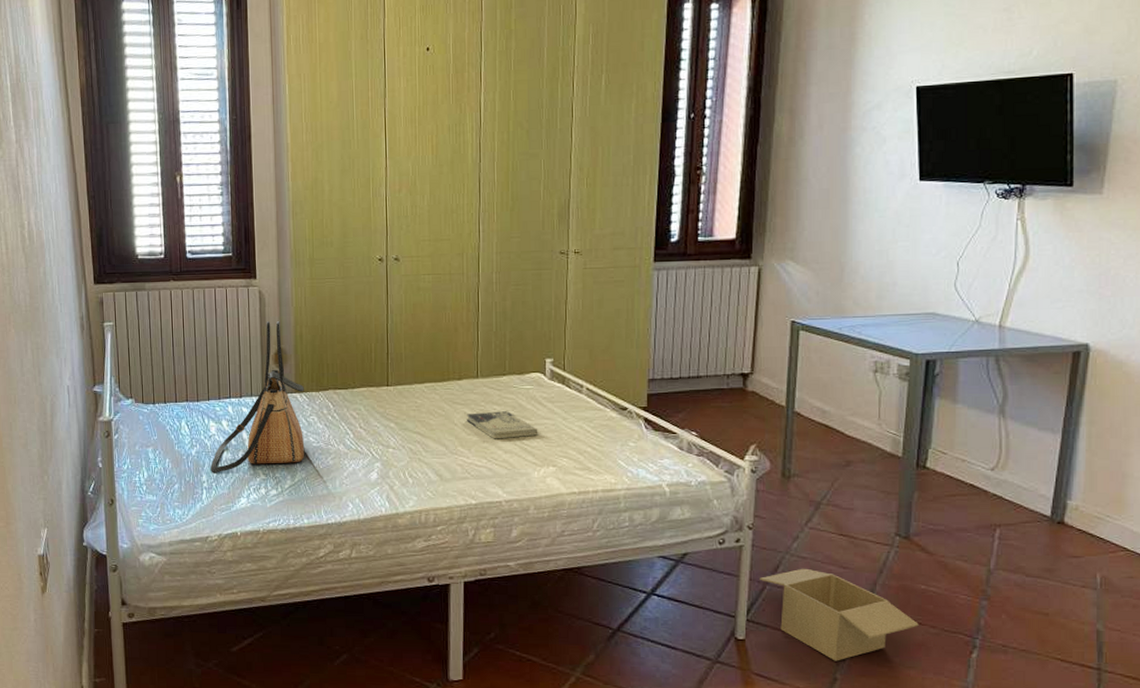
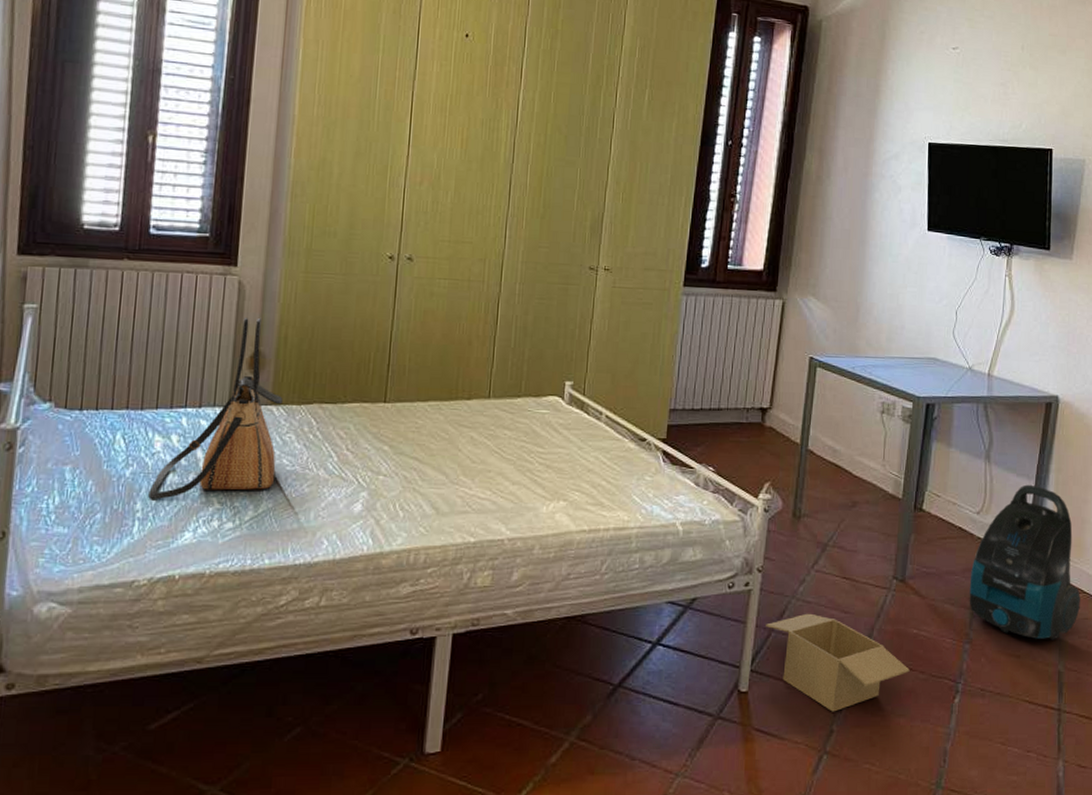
book: present [467,411,538,439] -> none [473,437,551,469]
vacuum cleaner: none [985,439,1123,599] -> present [969,484,1080,640]

